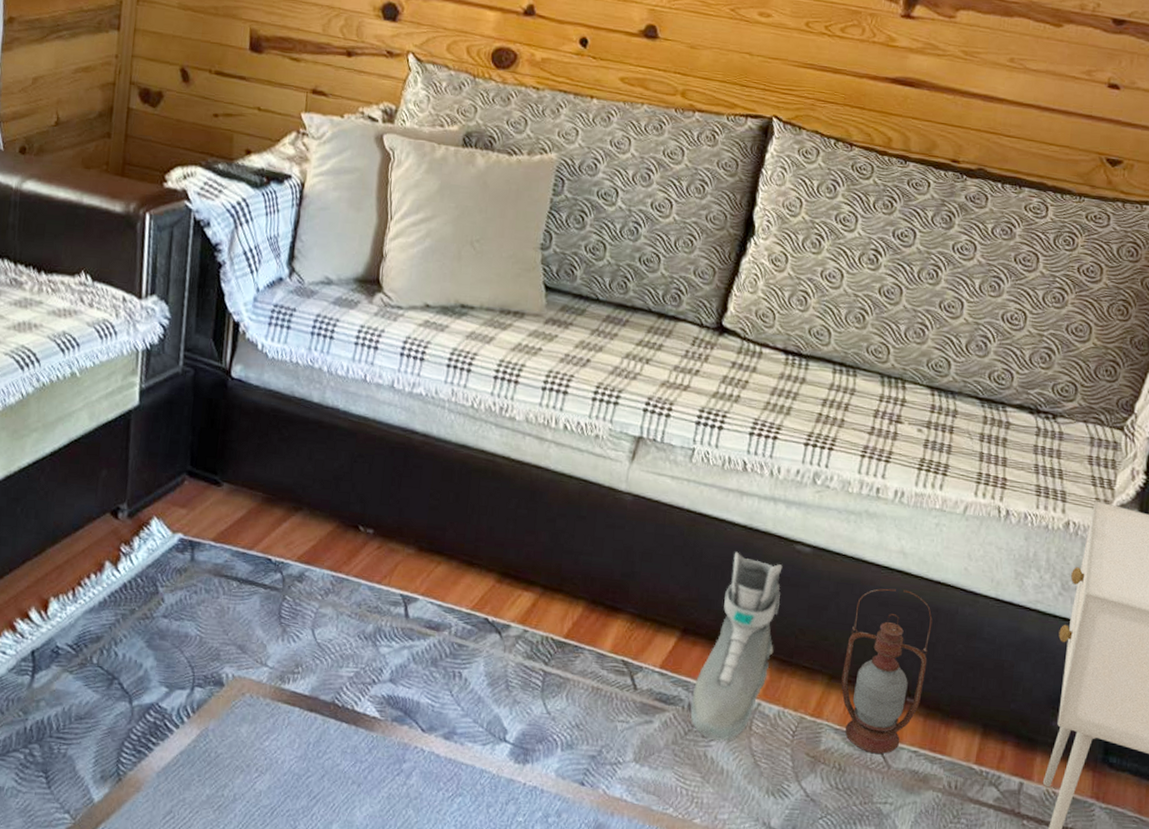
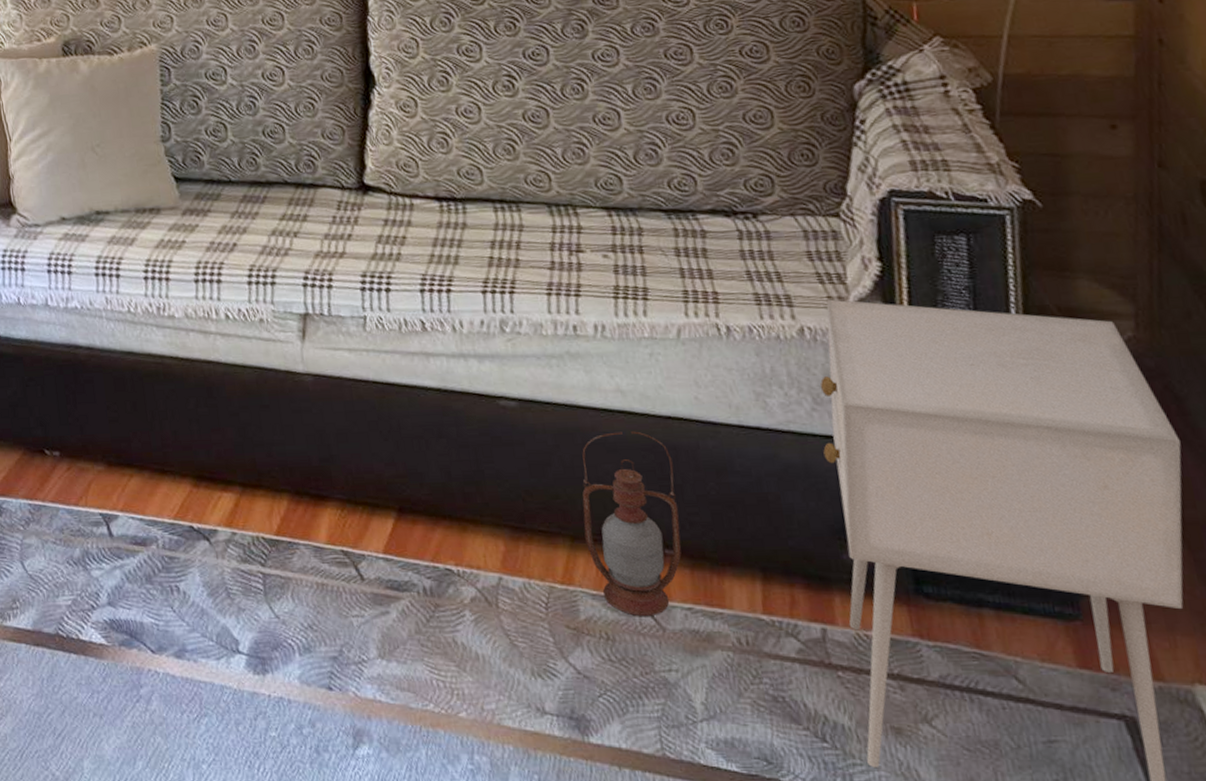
sneaker: present [690,551,783,741] -> none [424,417,503,624]

